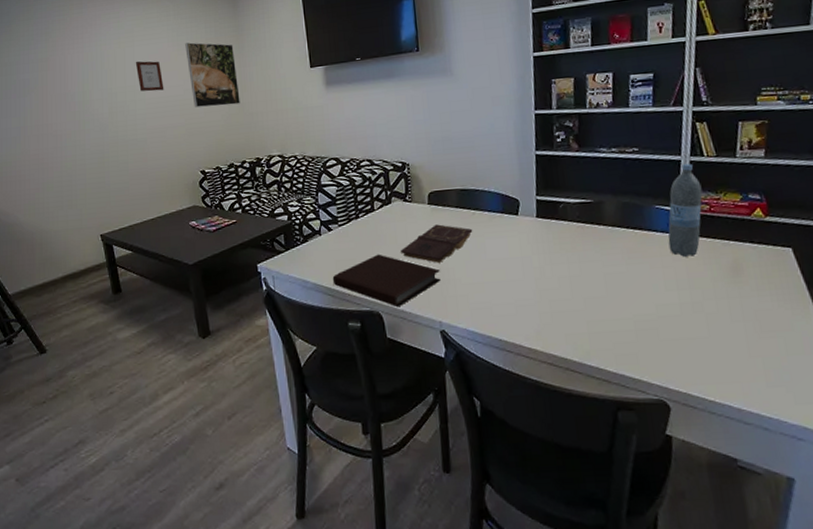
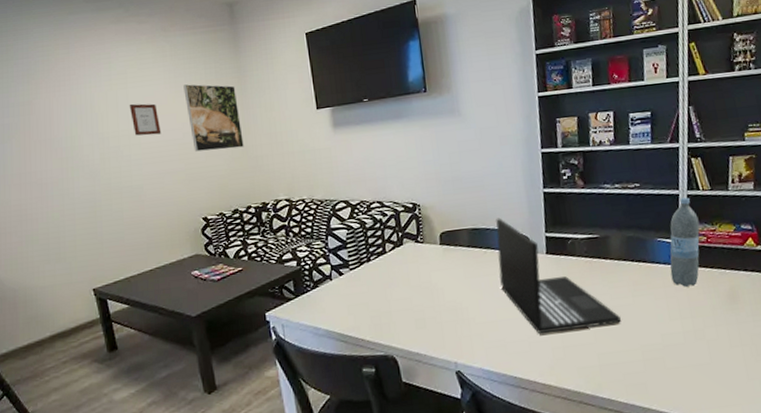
notebook: present [332,254,441,308] -> none [344,296,455,351]
book: present [400,224,473,263] -> none [413,264,485,303]
laptop: none [485,179,614,298] -> present [496,218,622,334]

